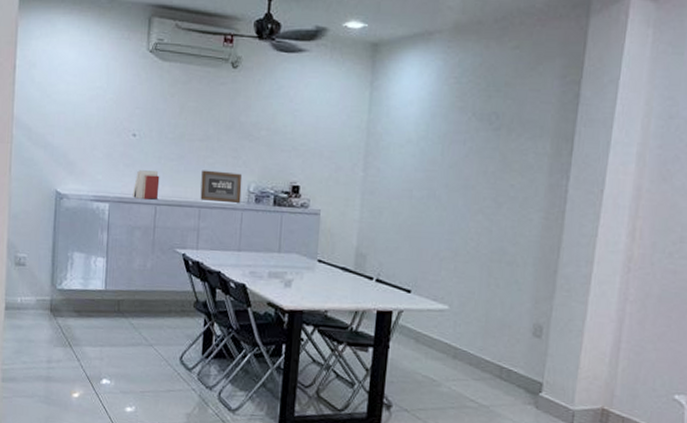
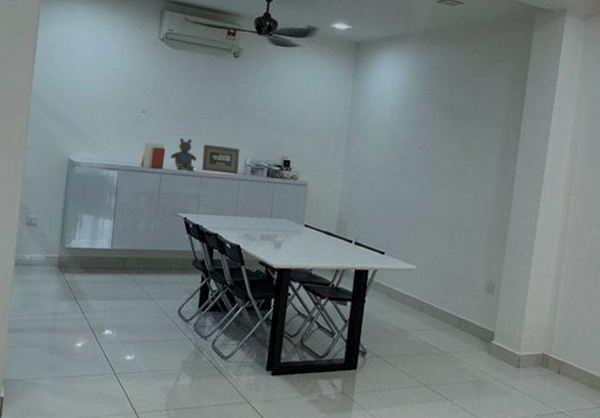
stuffed animal: none [165,164,194,201] -> present [170,138,197,171]

